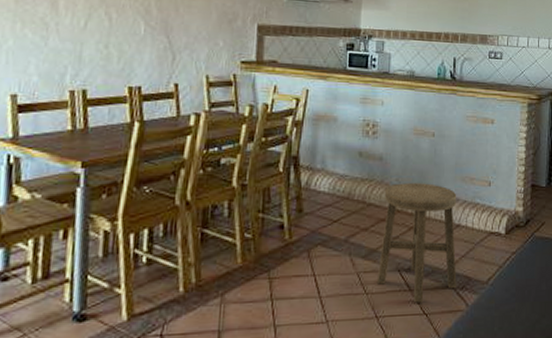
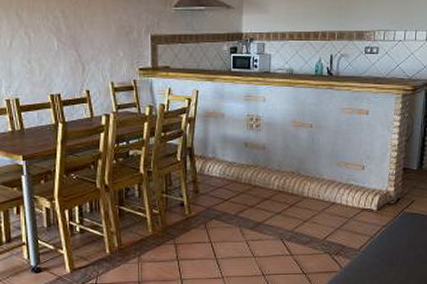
stool: present [376,183,457,303] -> none [263,168,333,265]

